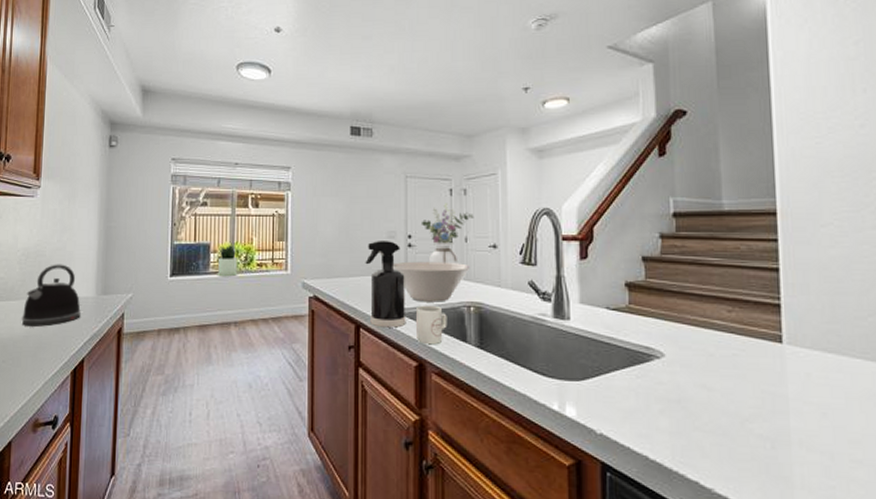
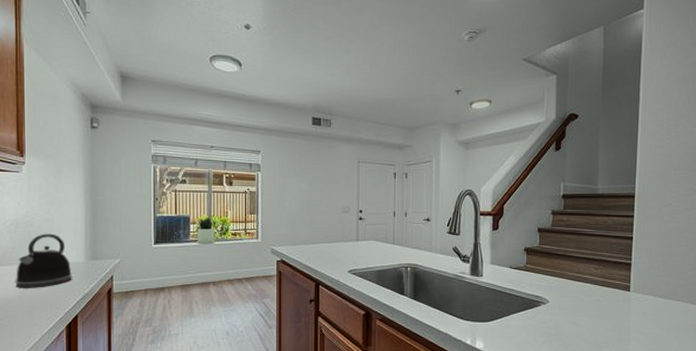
spray bottle: present [365,241,406,328] -> none [324,215,357,285]
bowl: present [393,261,471,302] -> none [347,231,409,264]
mug: present [415,305,447,345] -> none [364,266,389,298]
bouquet: present [420,202,474,265] -> none [370,184,413,234]

